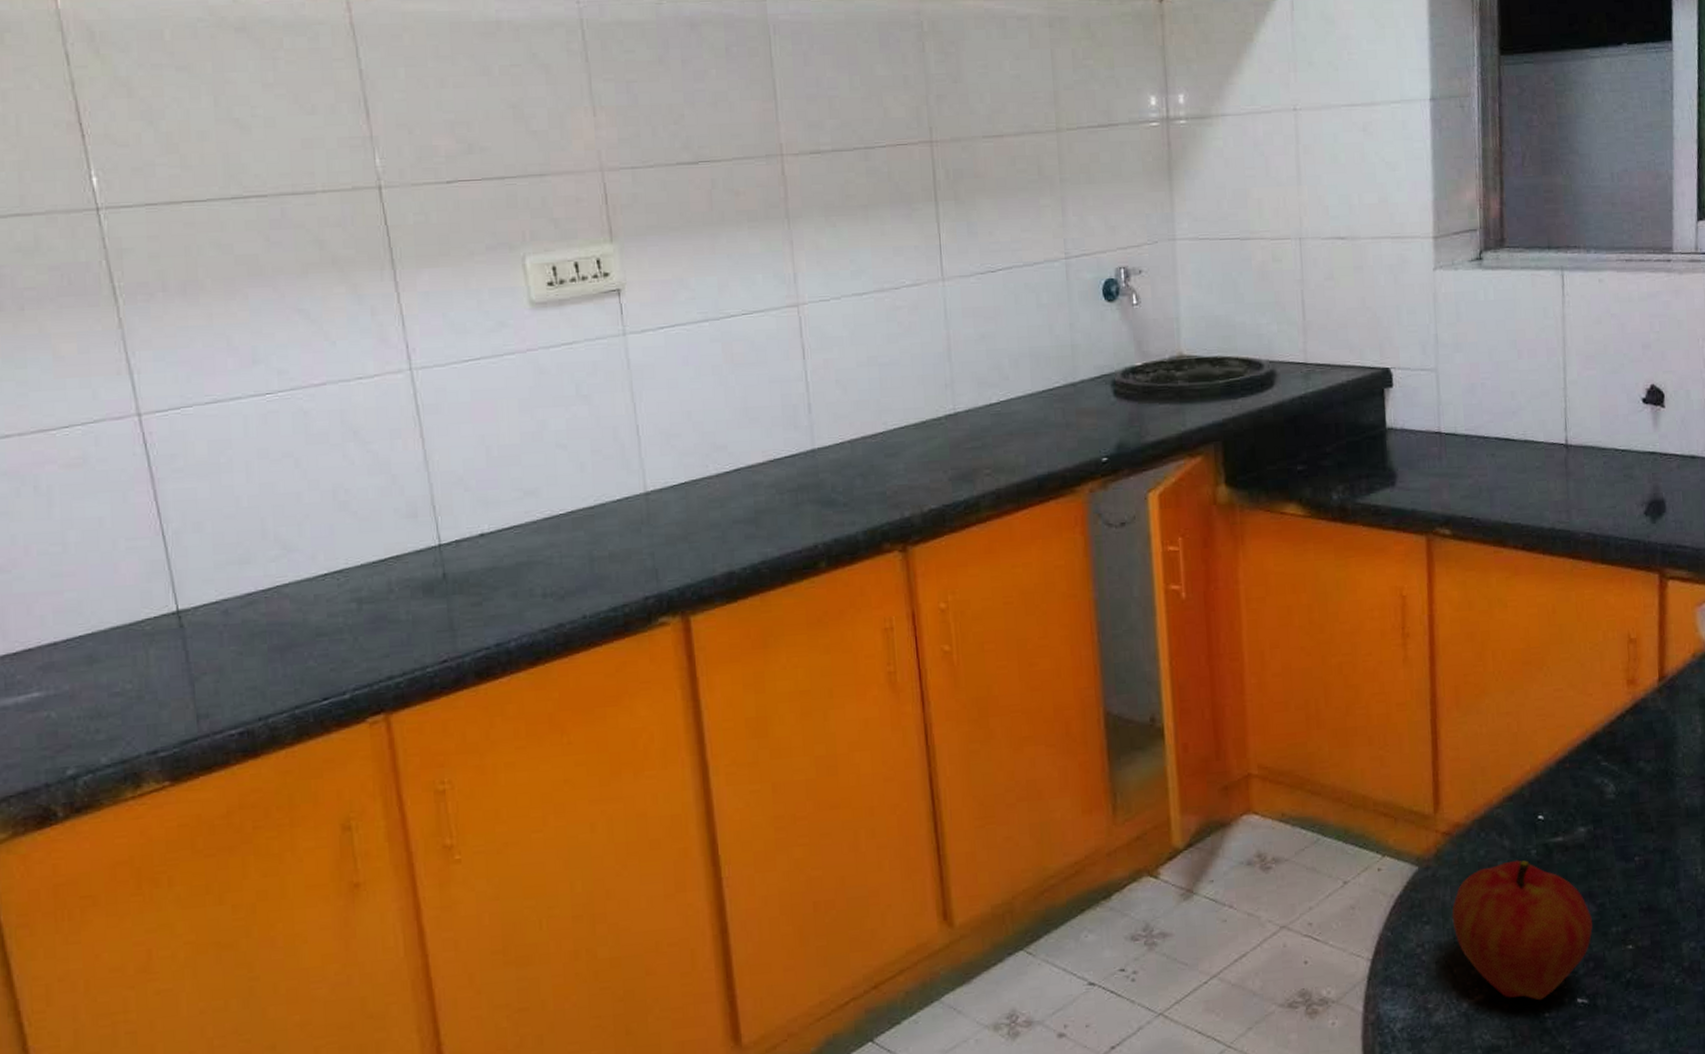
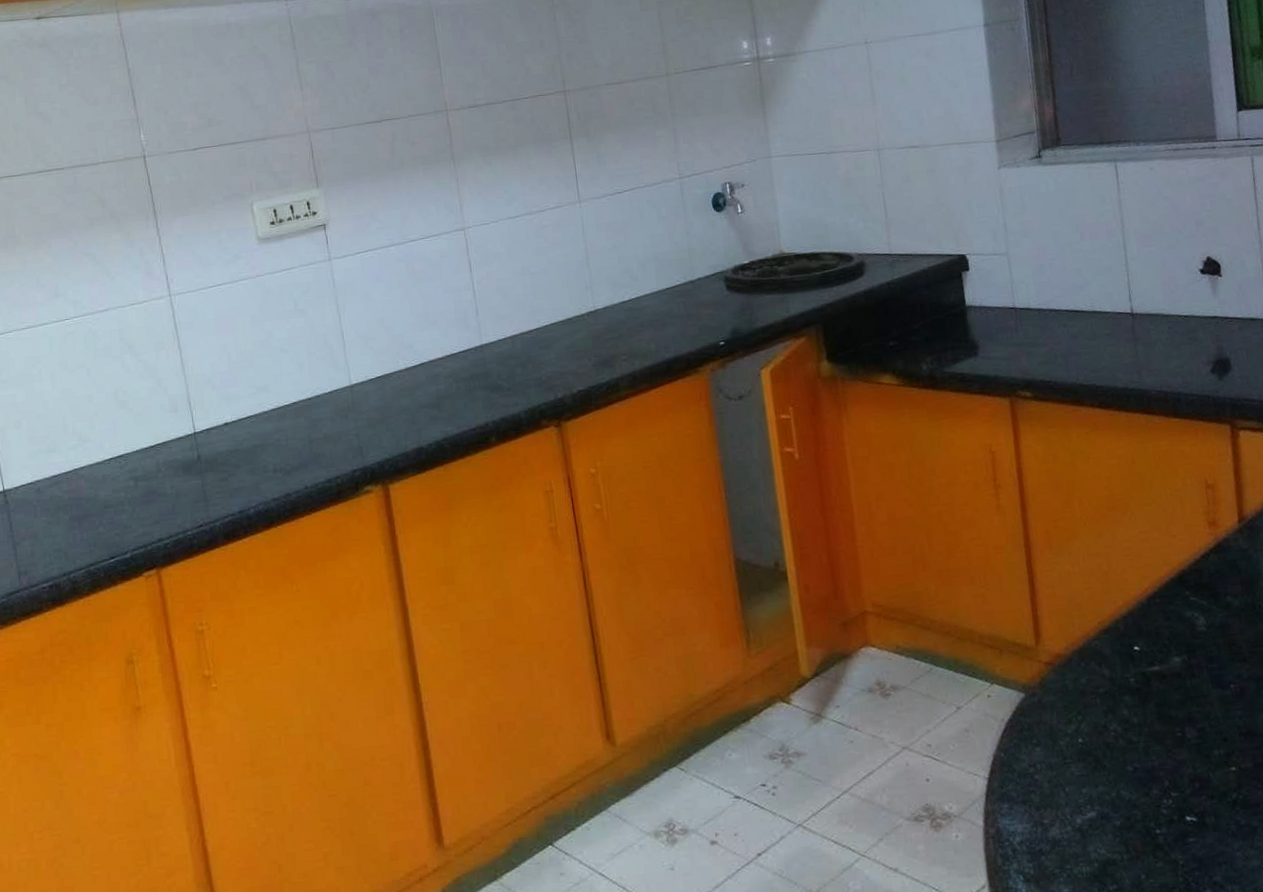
fruit: present [1452,860,1593,1001] -> none [1059,687,1196,818]

